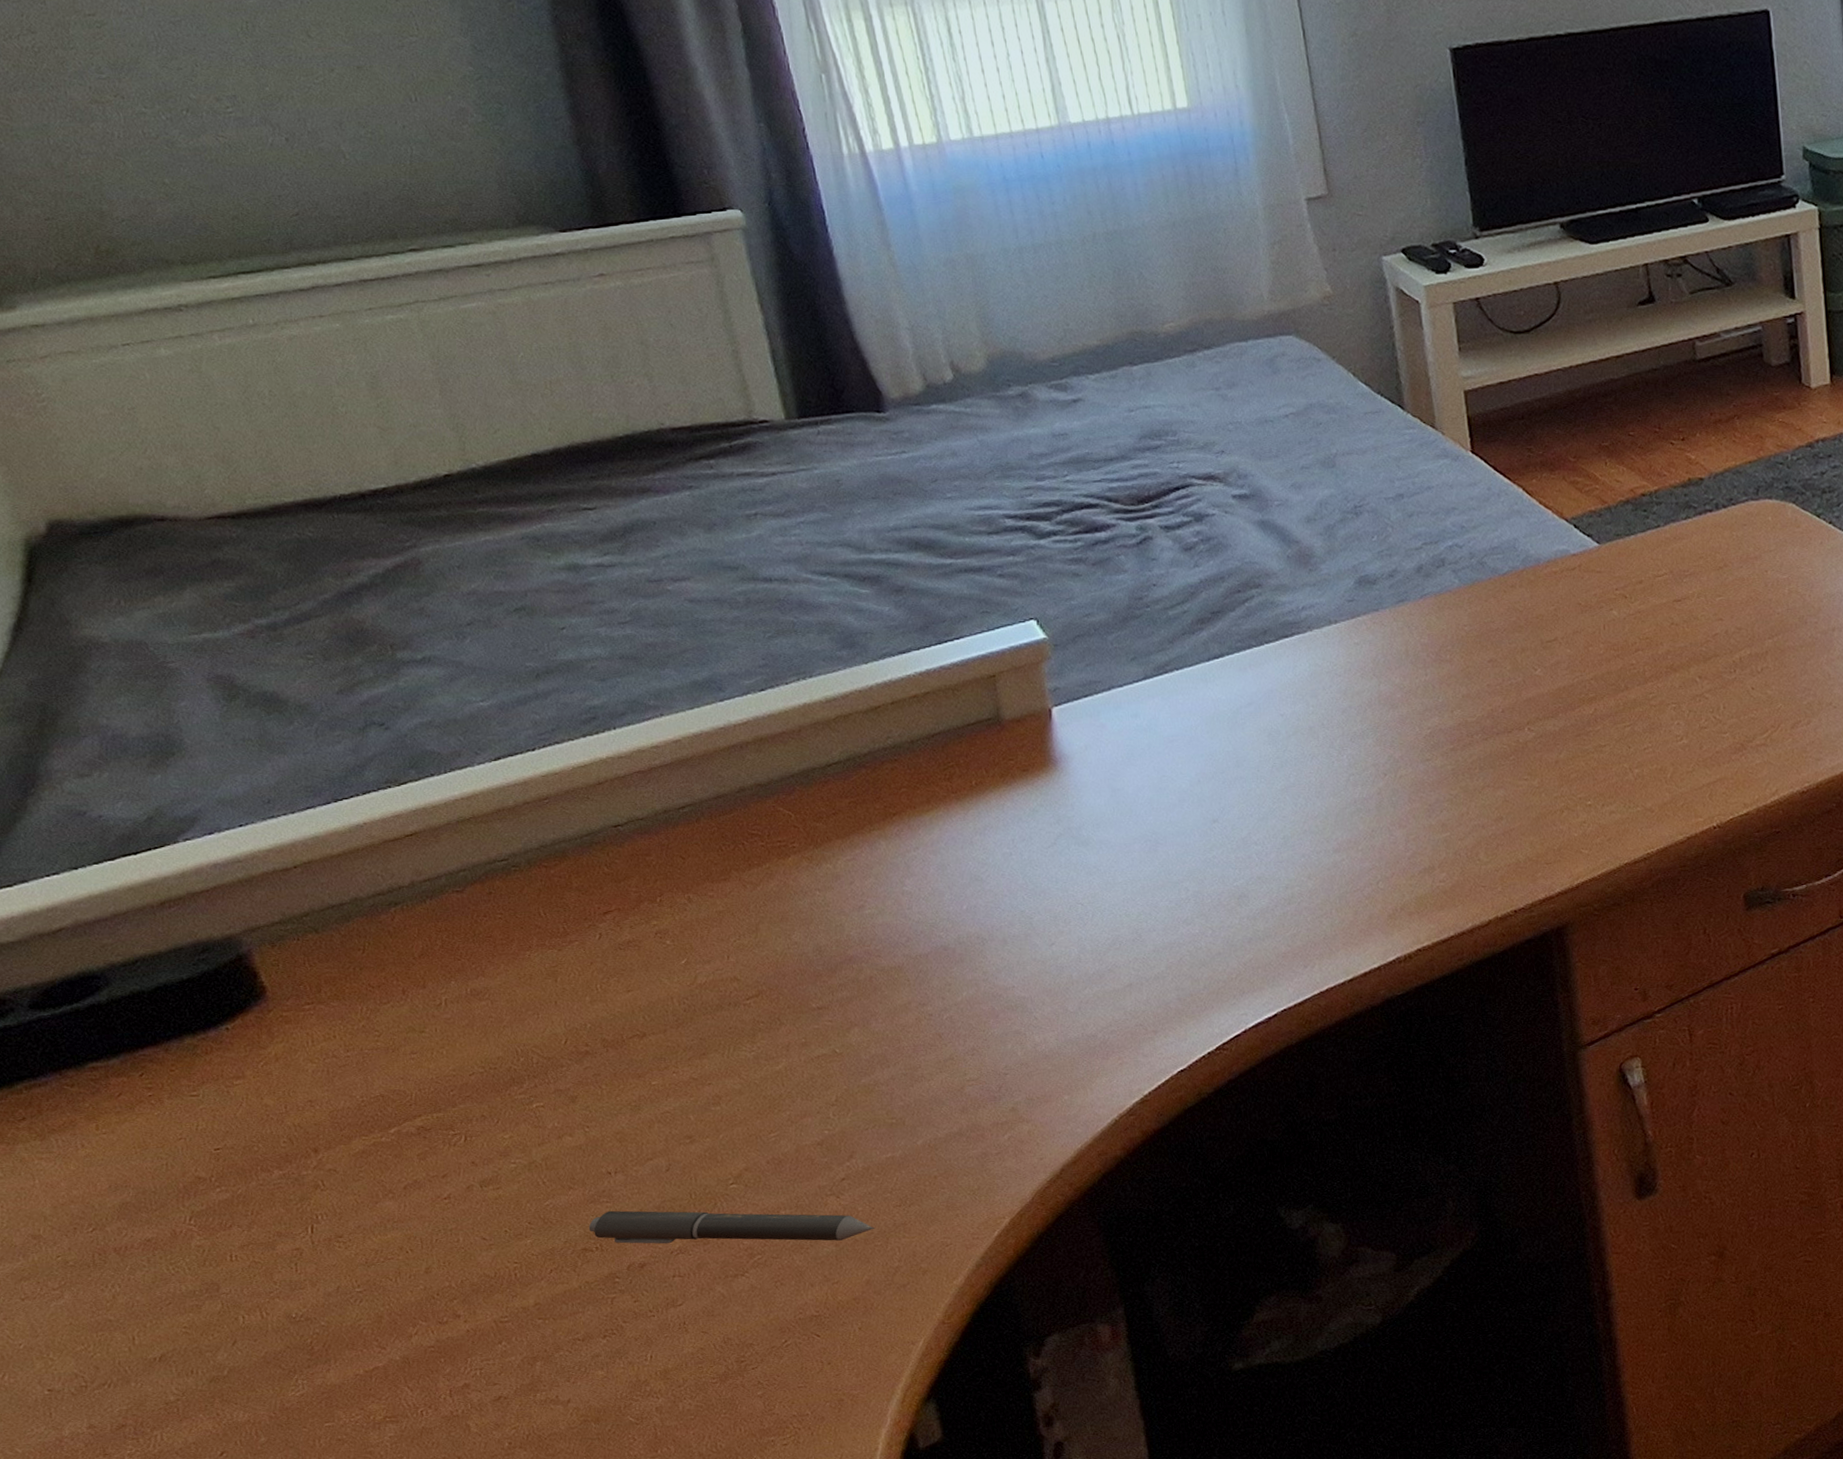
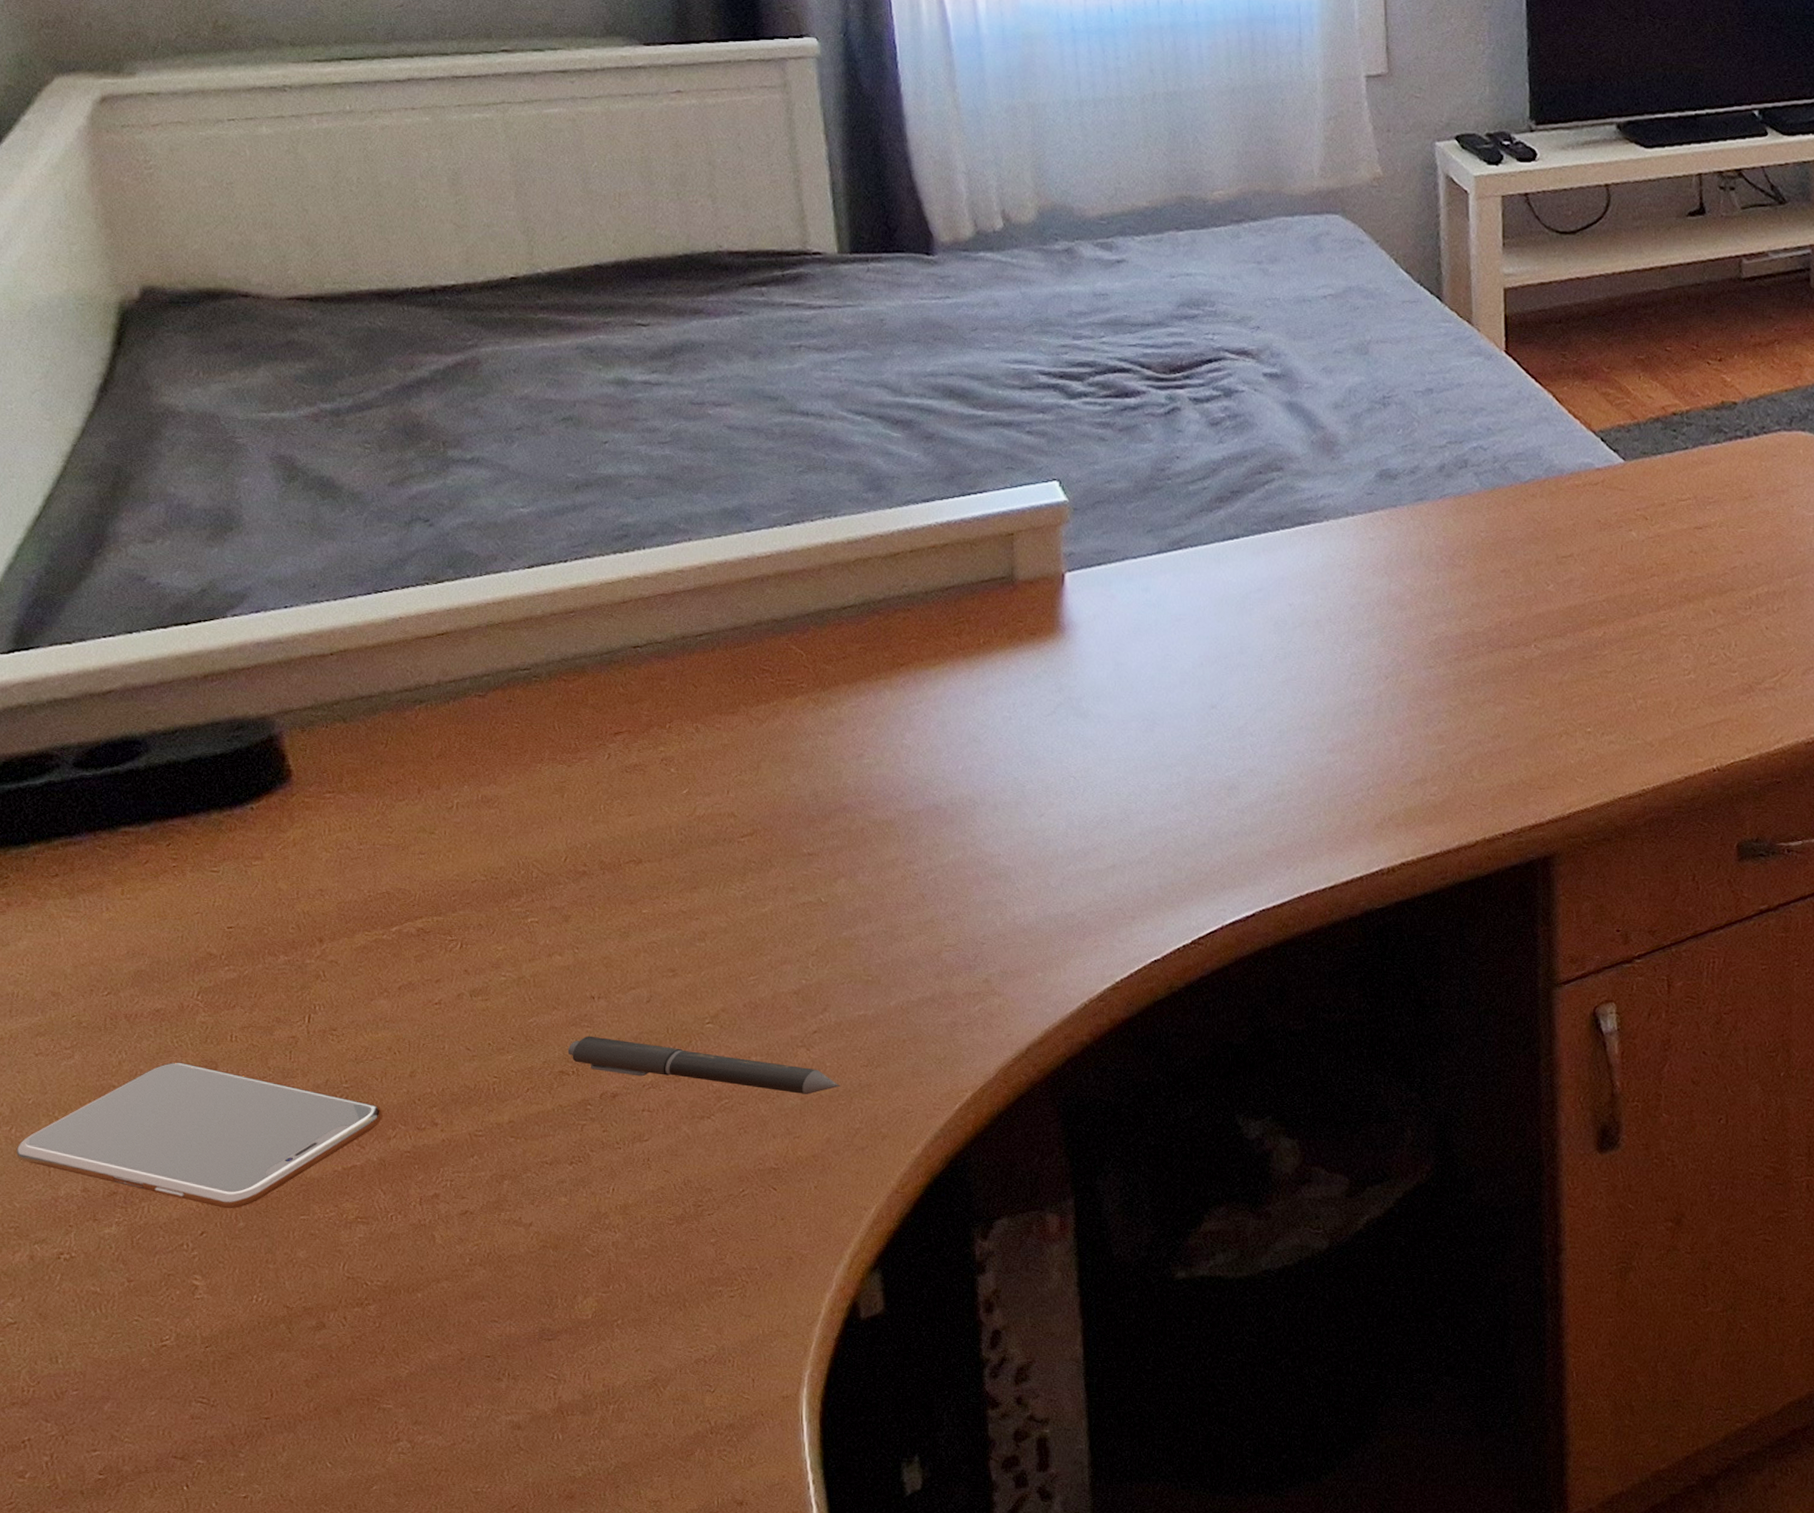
smartphone: none [11,1287,401,1427] -> present [16,1062,383,1209]

